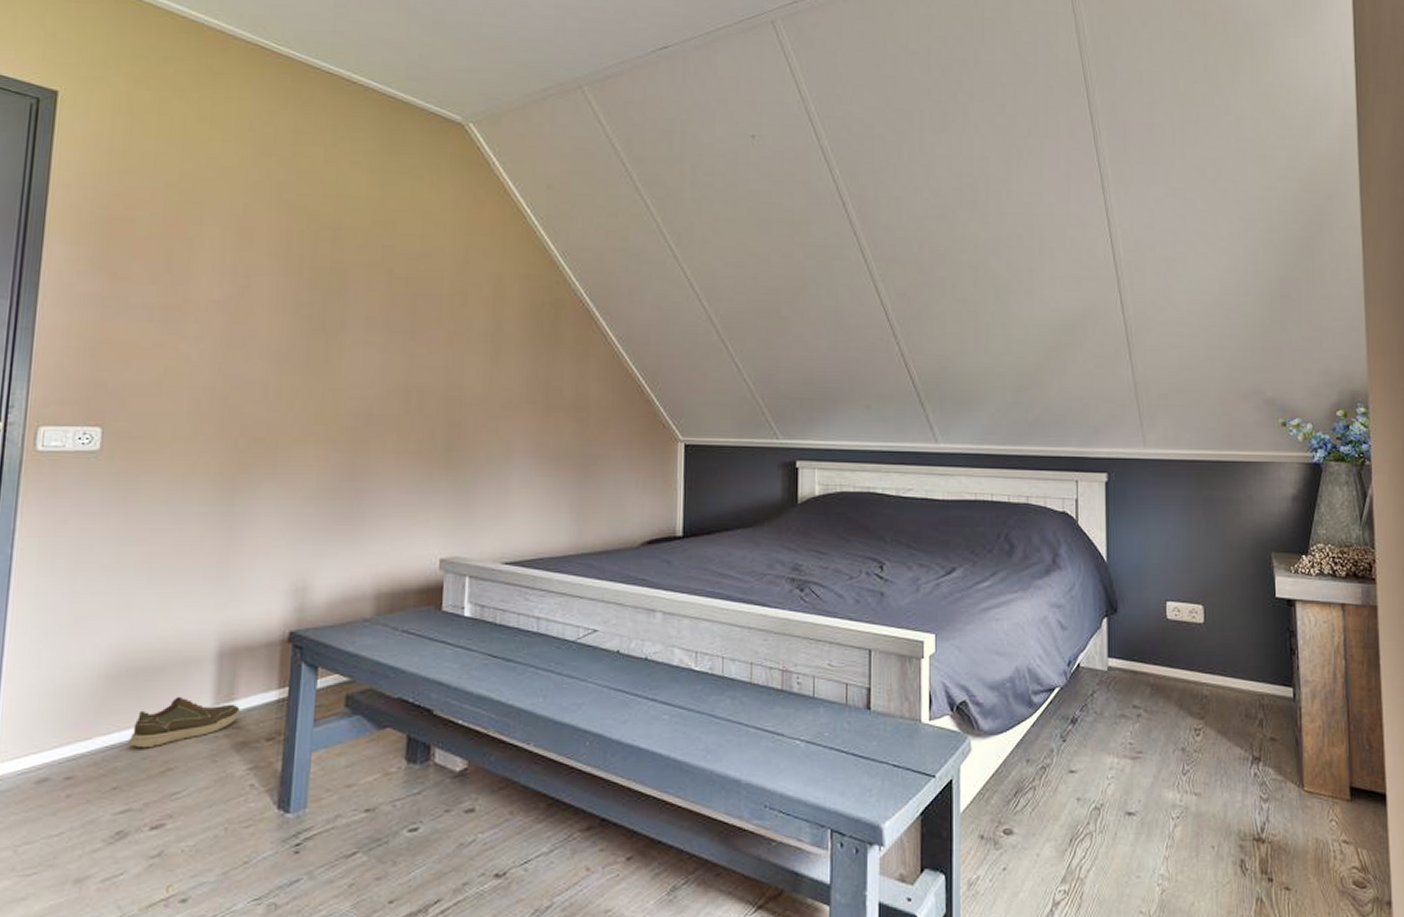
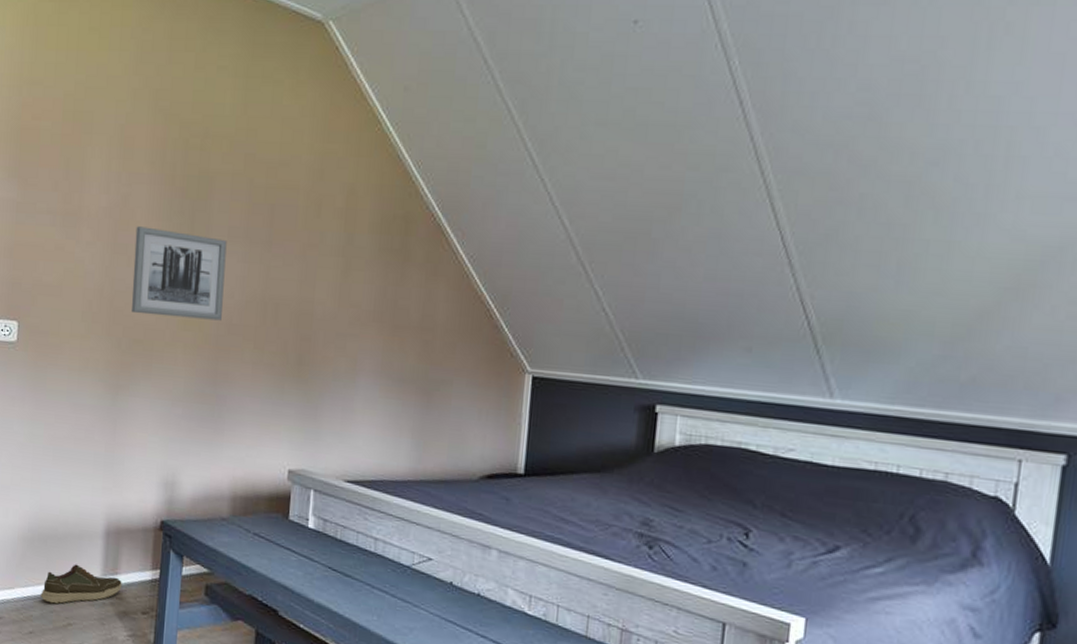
wall art: none [250,319,364,412] -> present [131,226,227,321]

